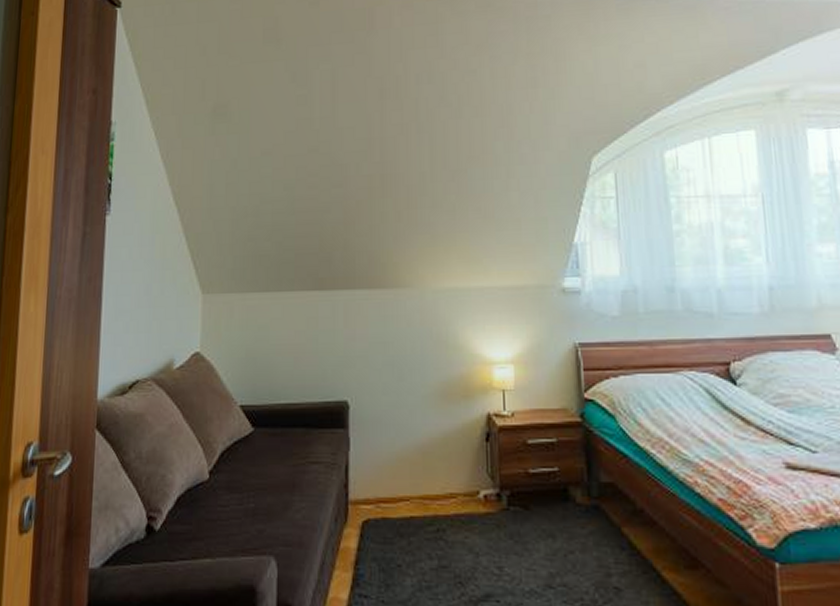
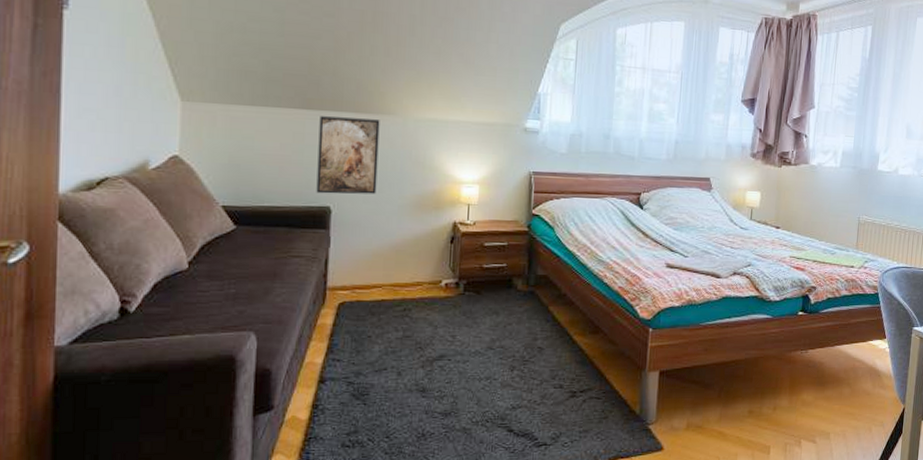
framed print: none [332,295,396,386] -> present [316,116,380,194]

